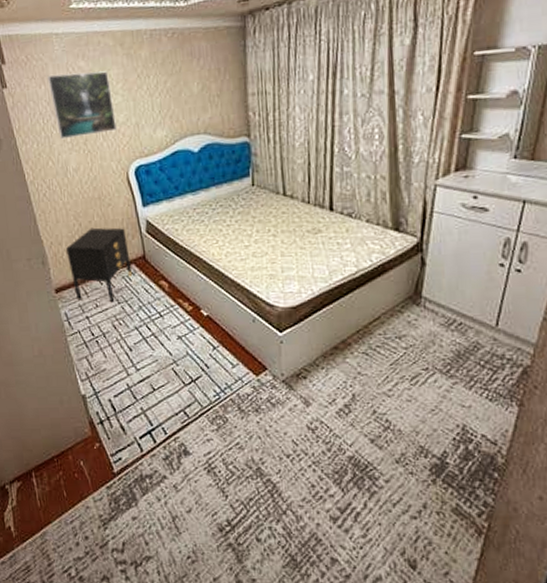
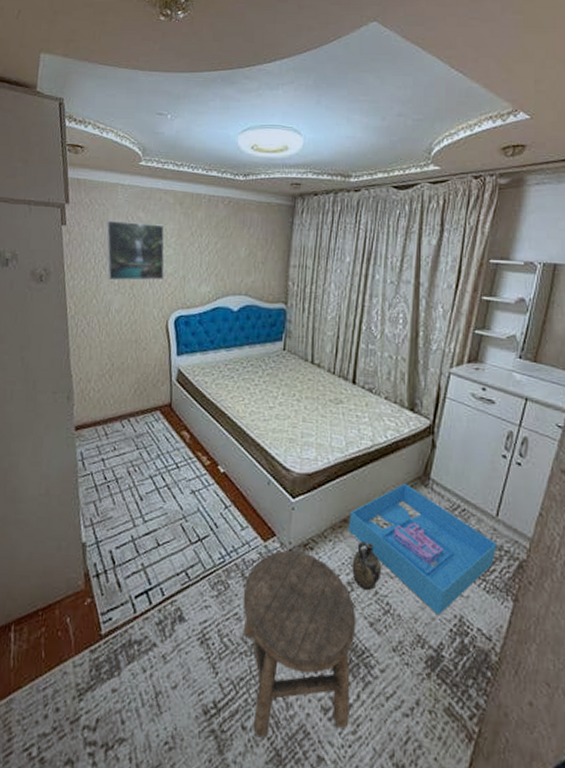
nightstand: present [65,227,133,303] -> none [93,369,157,448]
stool: none [242,382,358,547] -> present [243,550,357,738]
storage bin: none [340,304,499,427] -> present [349,482,497,616]
ceramic jug: none [347,365,378,410] -> present [352,541,382,590]

